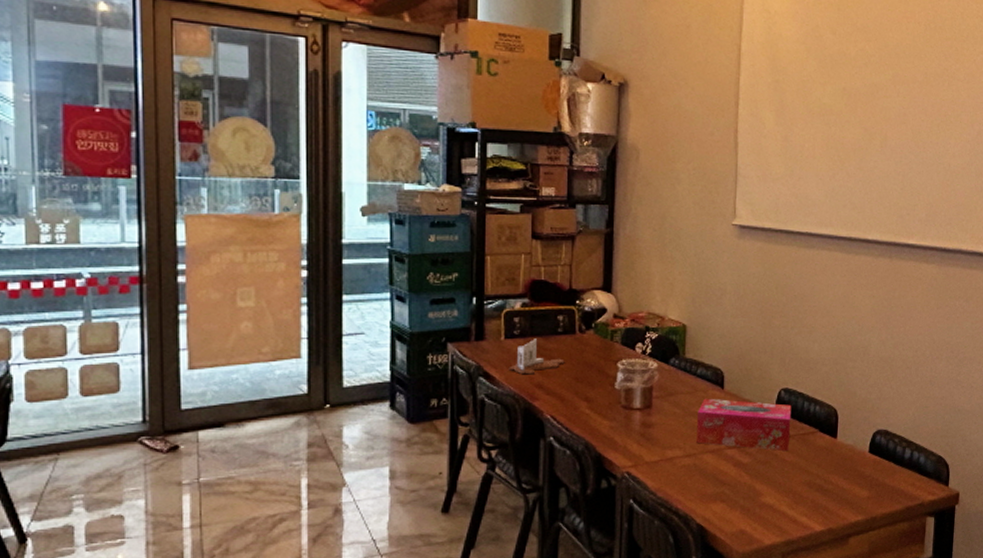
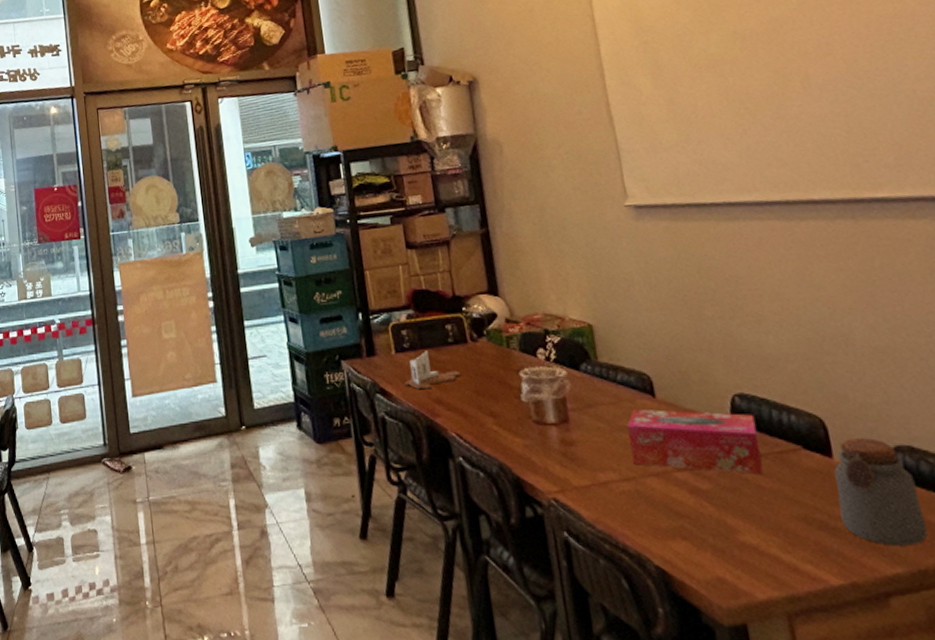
jar: none [832,424,883,501] -> present [834,438,928,546]

